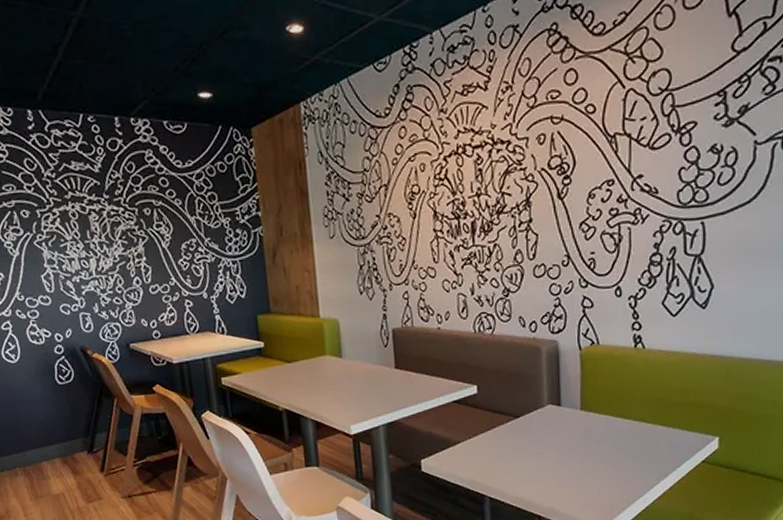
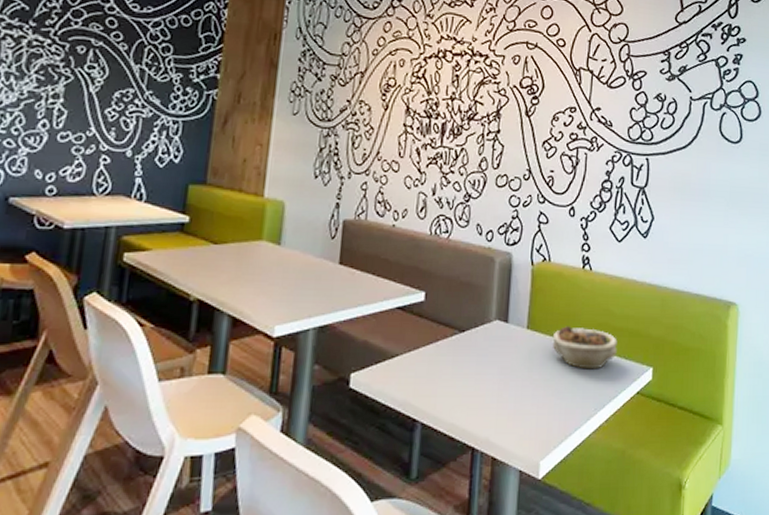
succulent planter: none [607,404,678,443] -> present [552,326,617,370]

